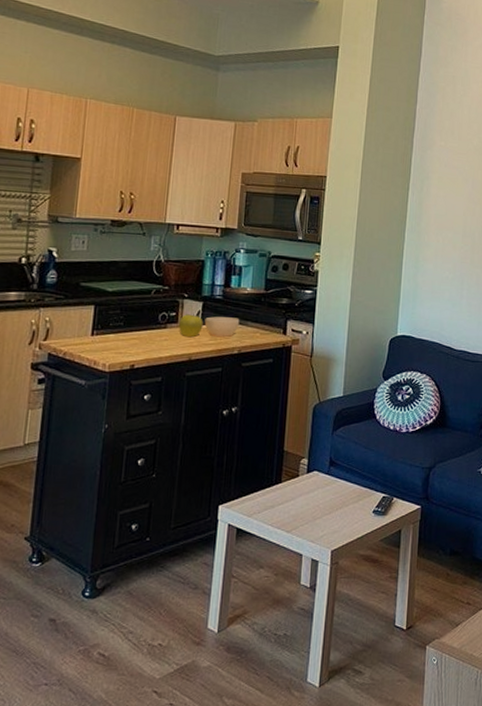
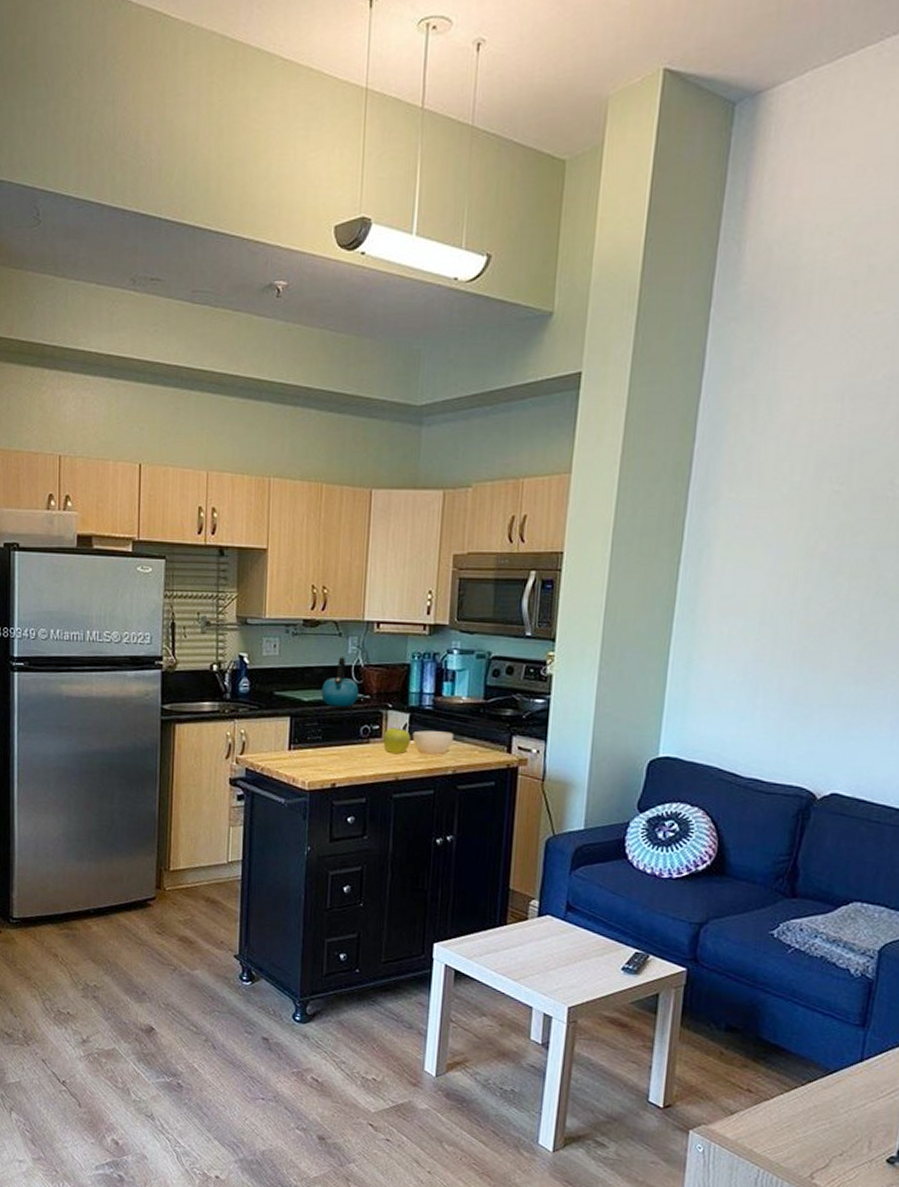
kettle: none [124,253,159,298] -> present [321,657,359,708]

